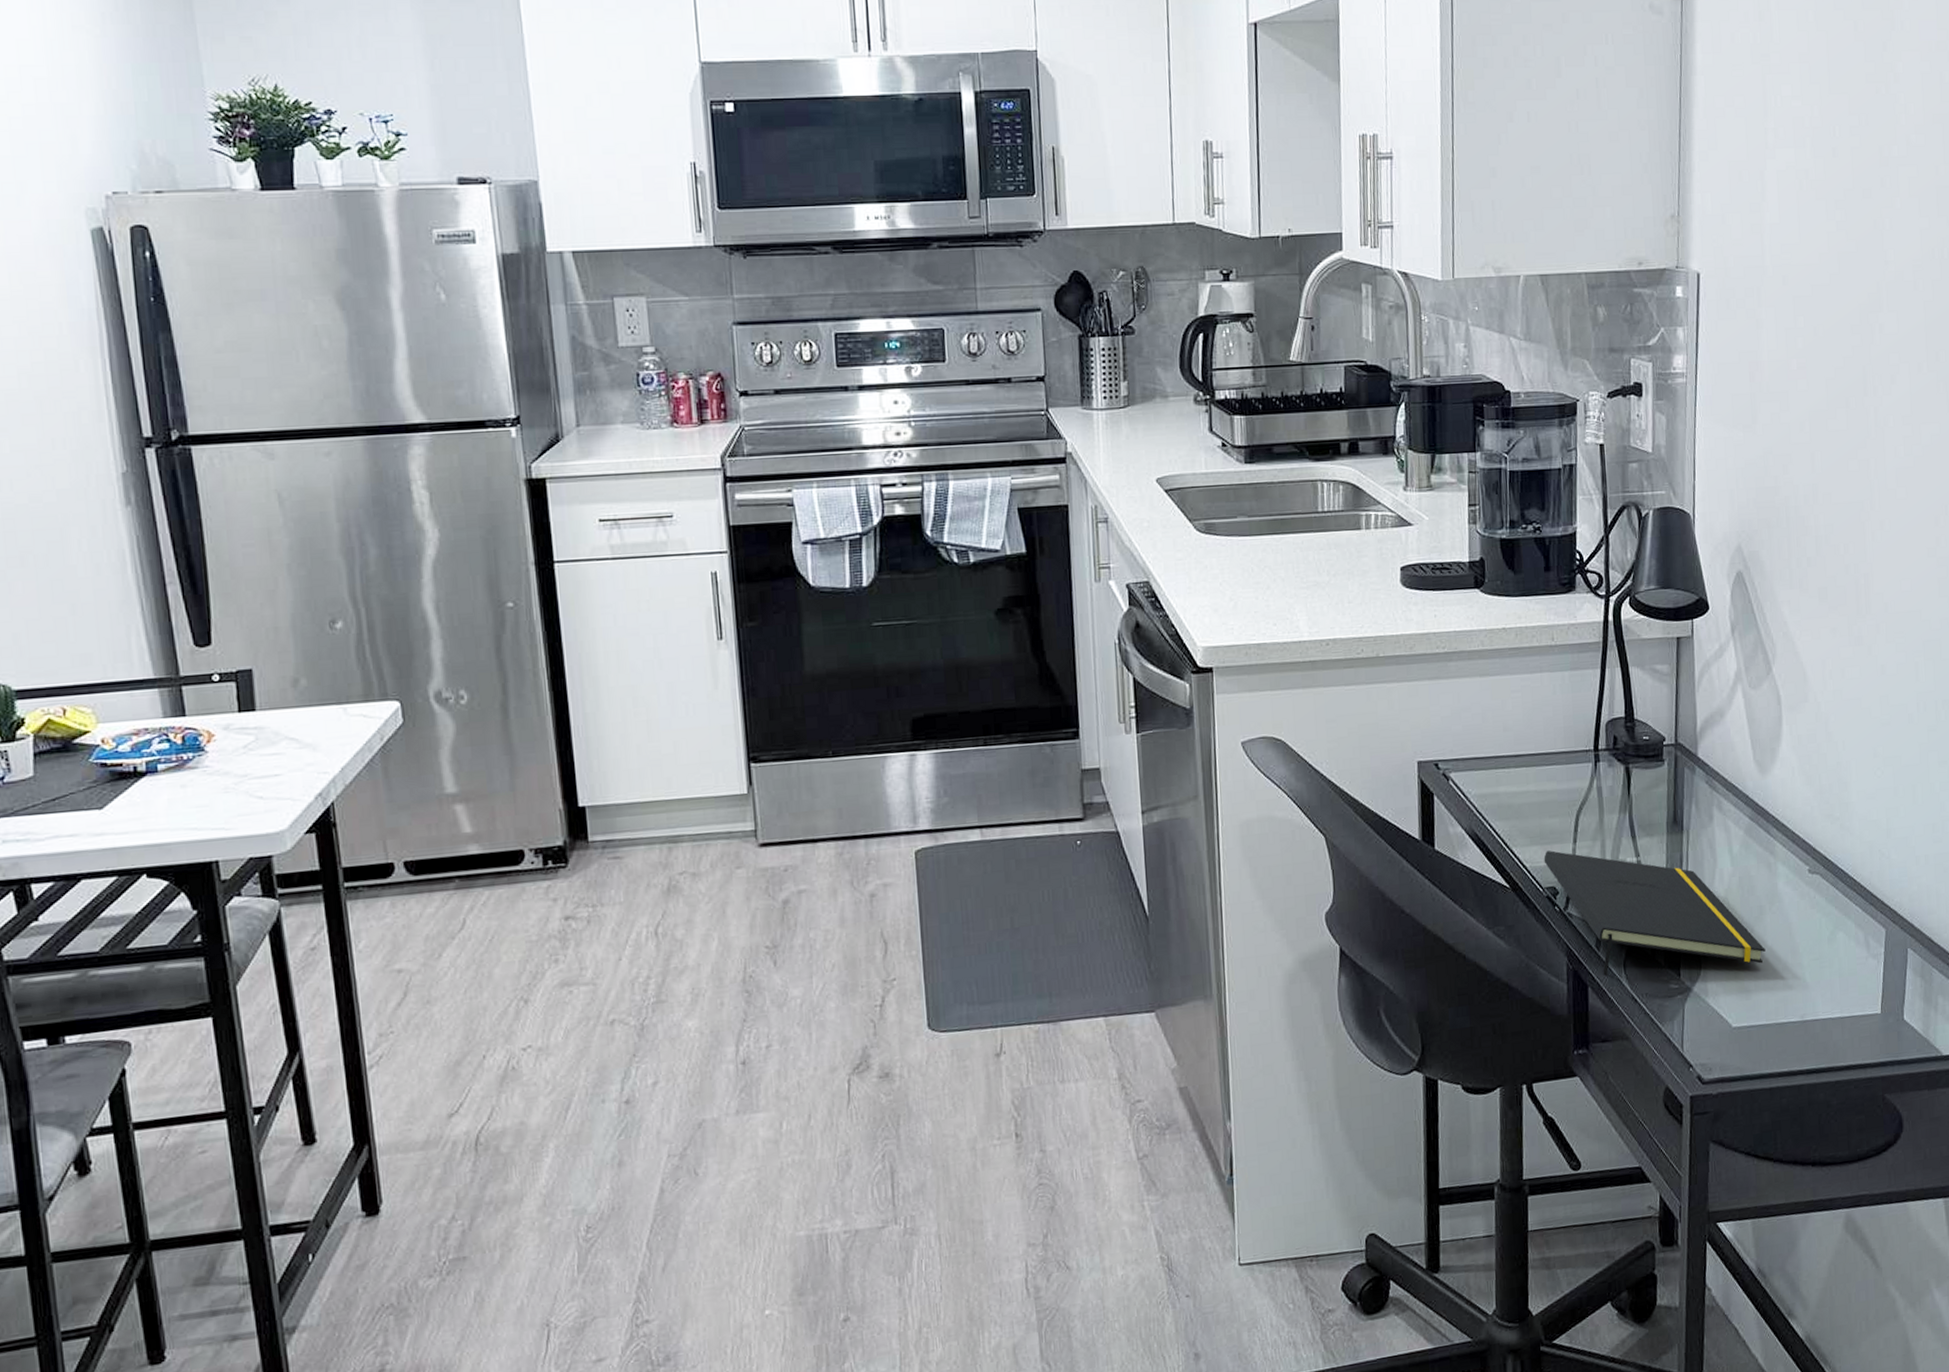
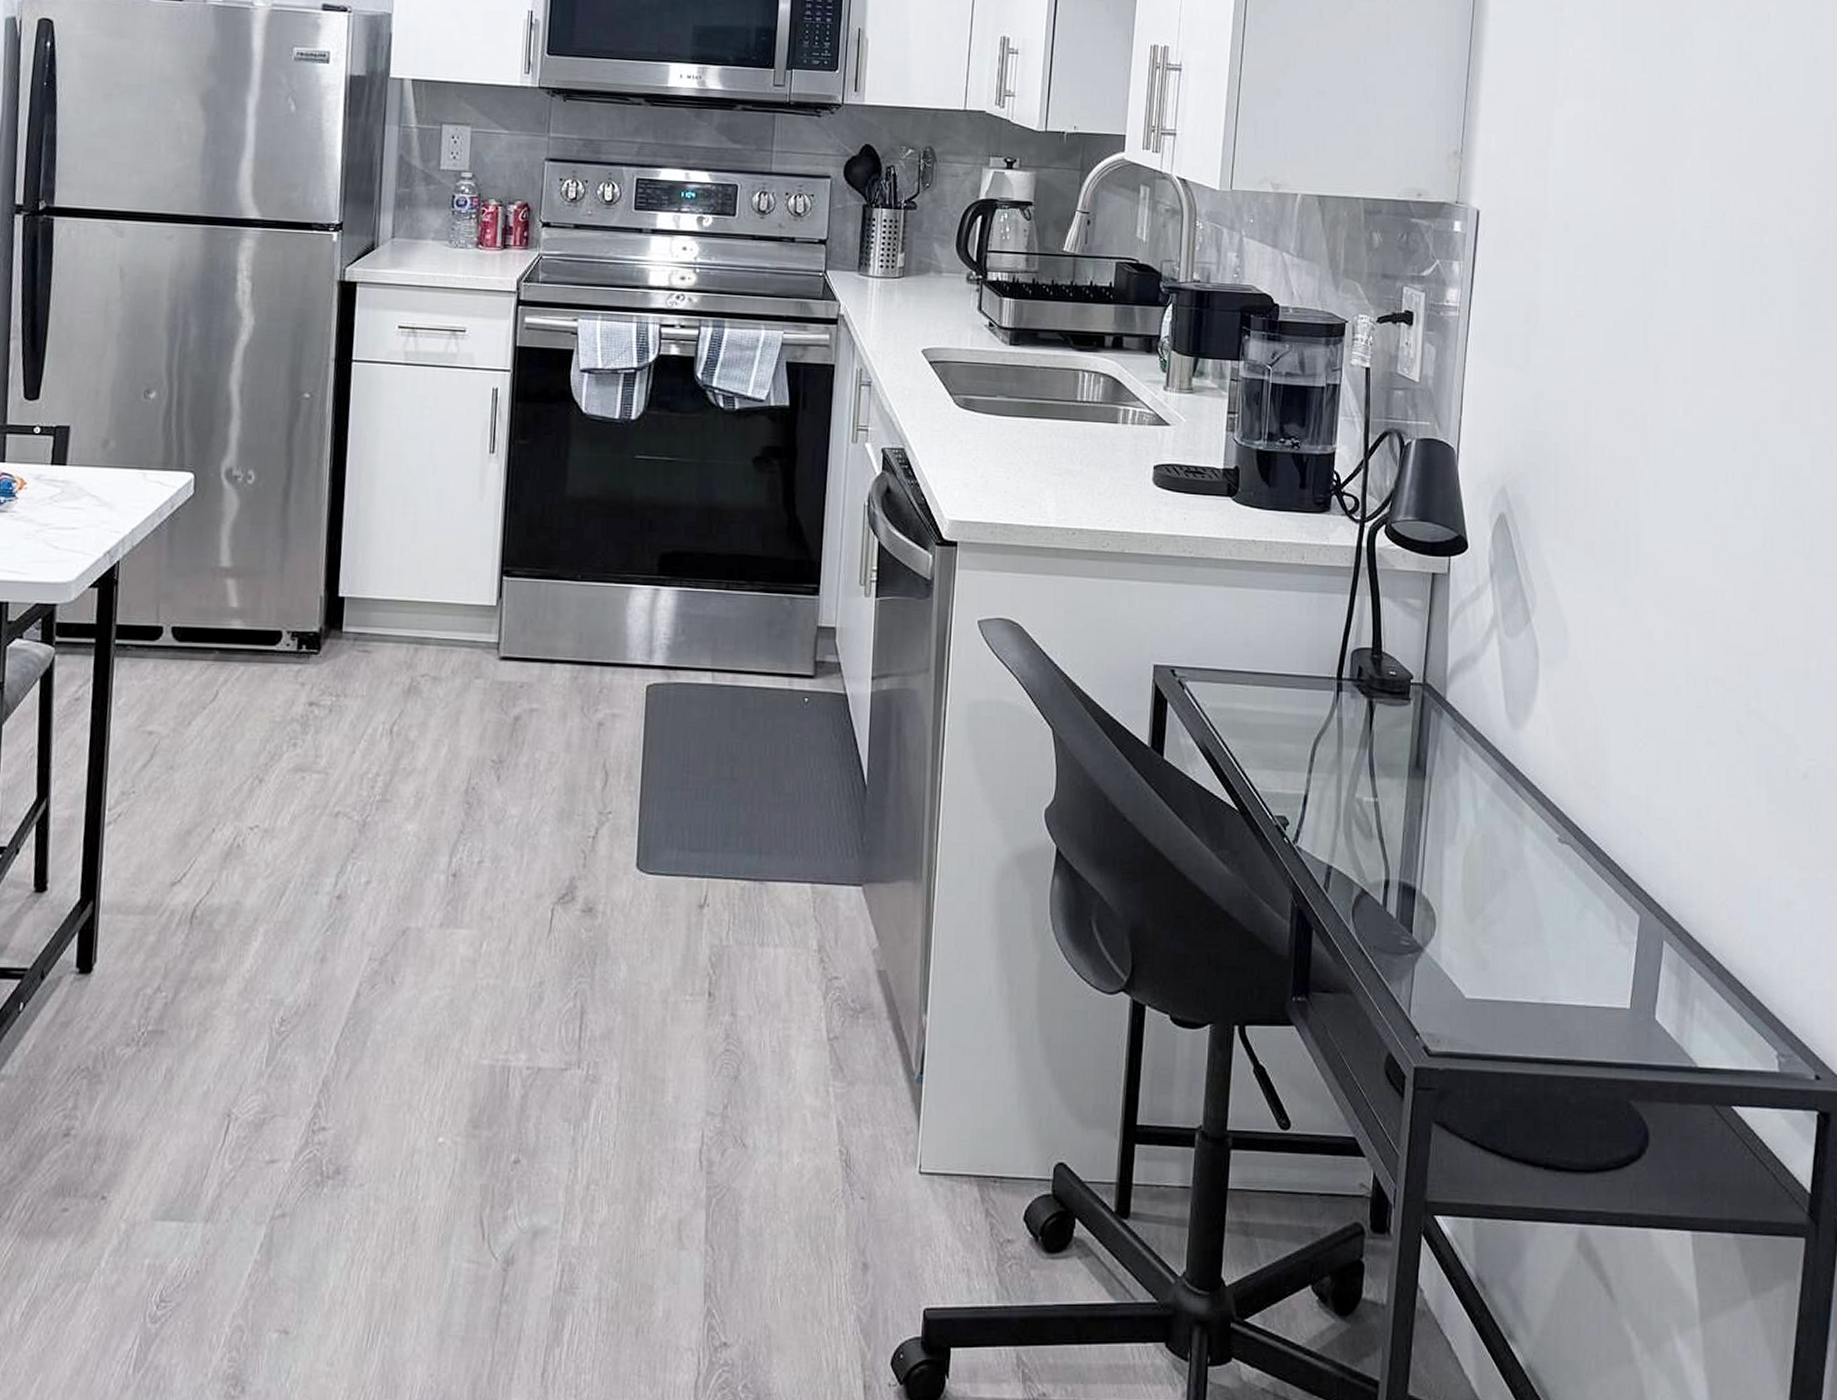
notepad: present [1544,850,1765,976] -> none [1276,777,1506,933]

